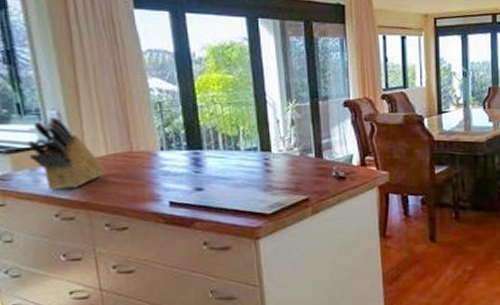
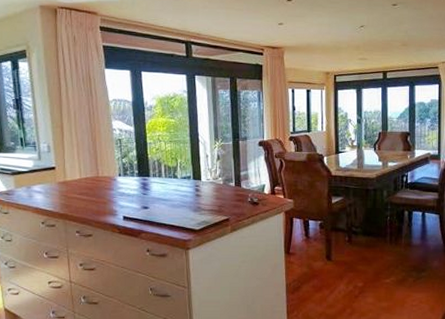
knife block: present [27,117,105,191] -> none [25,148,78,204]

